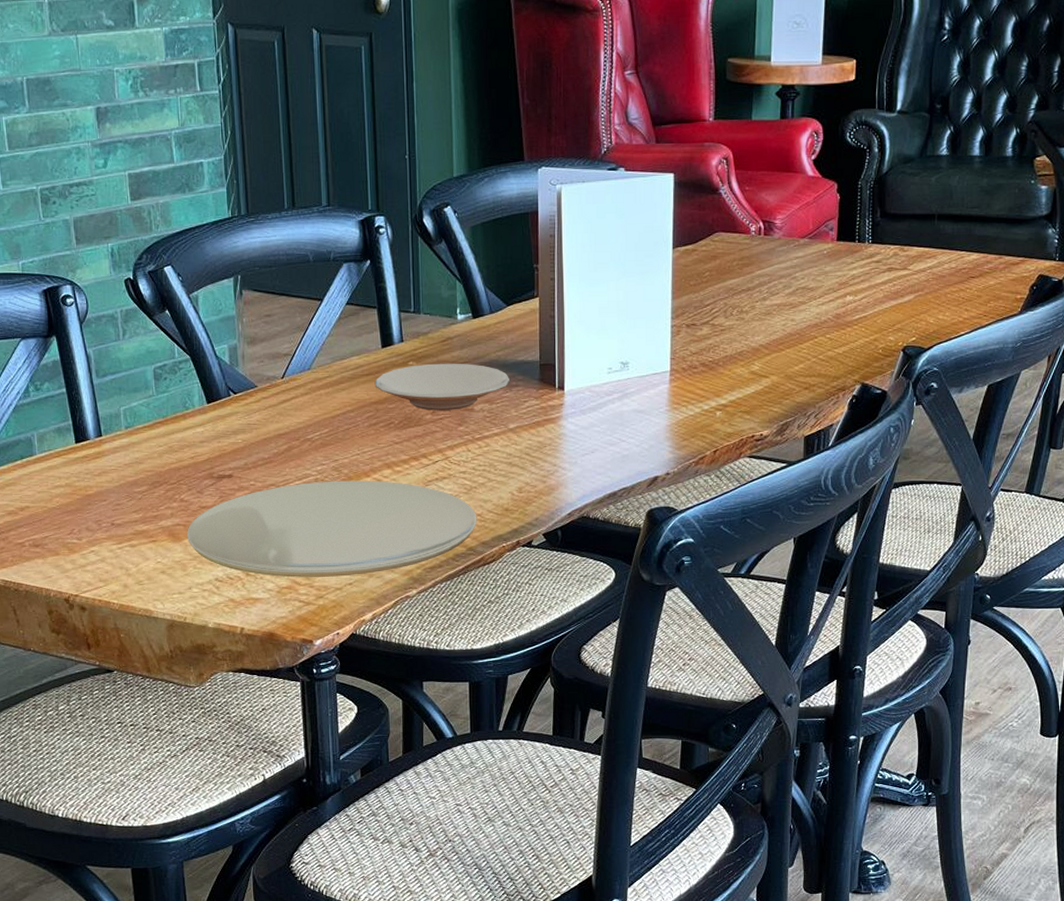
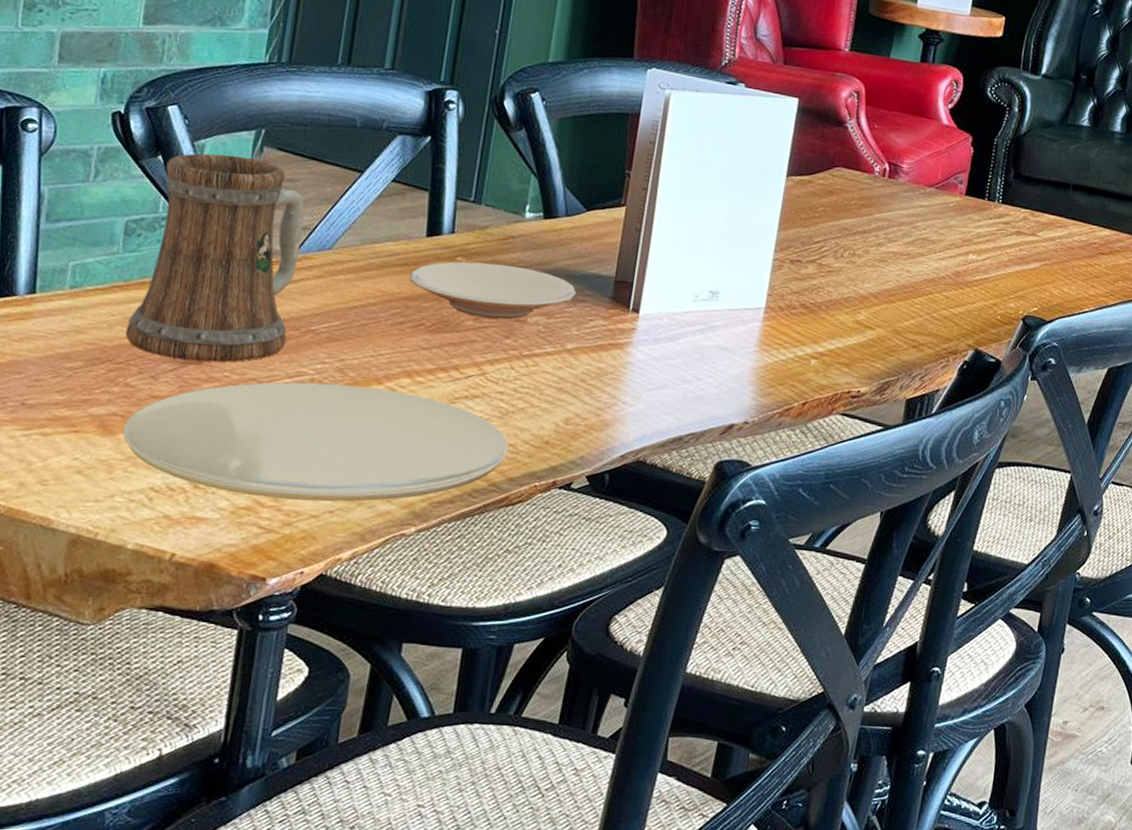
beer mug: none [172,301,291,475] -> present [125,153,305,363]

